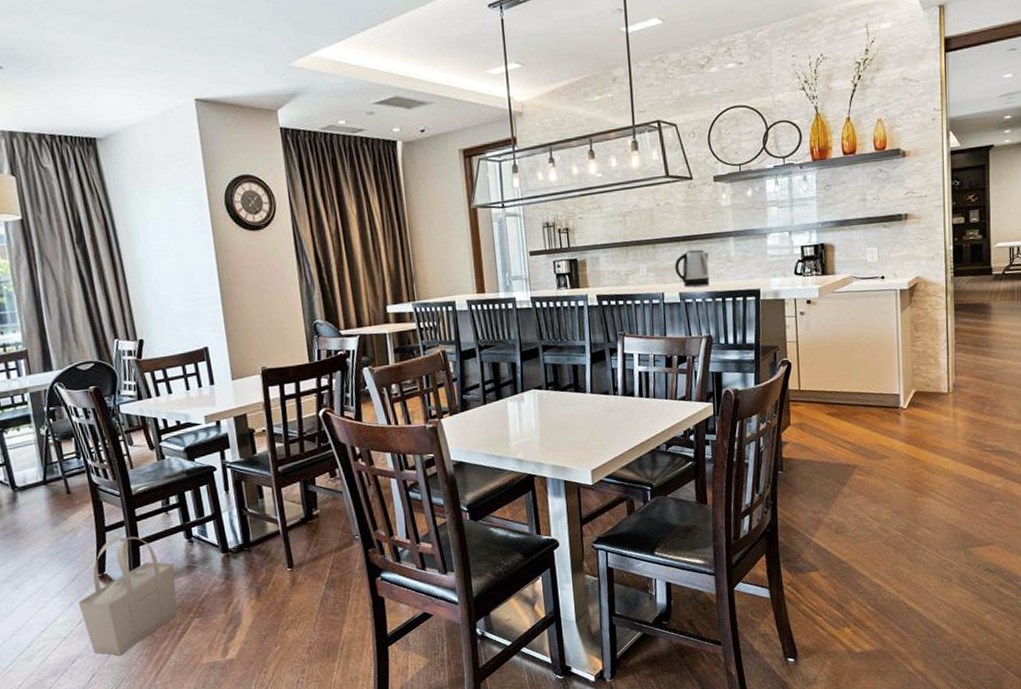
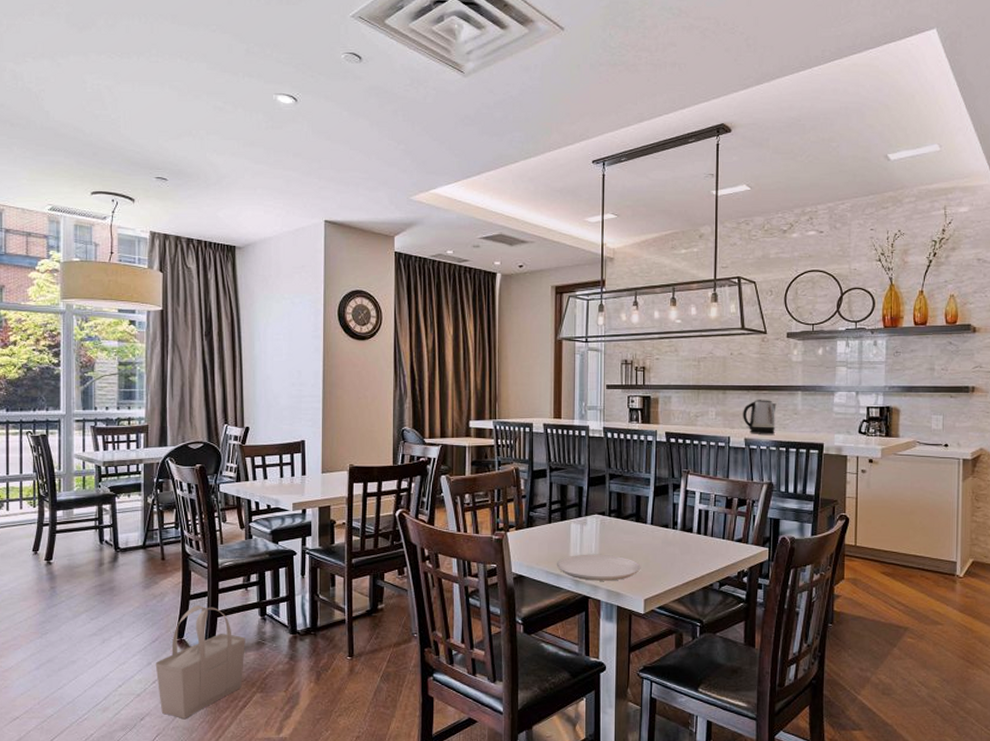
plate: none [496,429,585,459] -> present [556,554,641,581]

